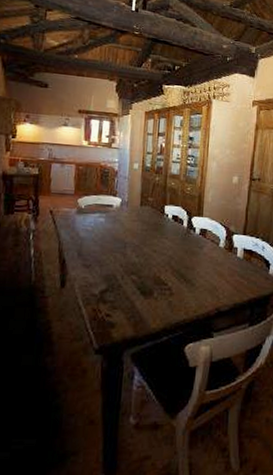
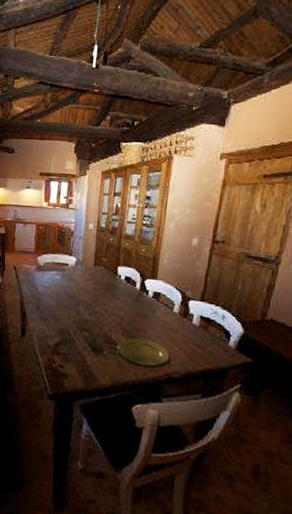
plate: none [167,275,218,303] -> present [117,338,169,366]

